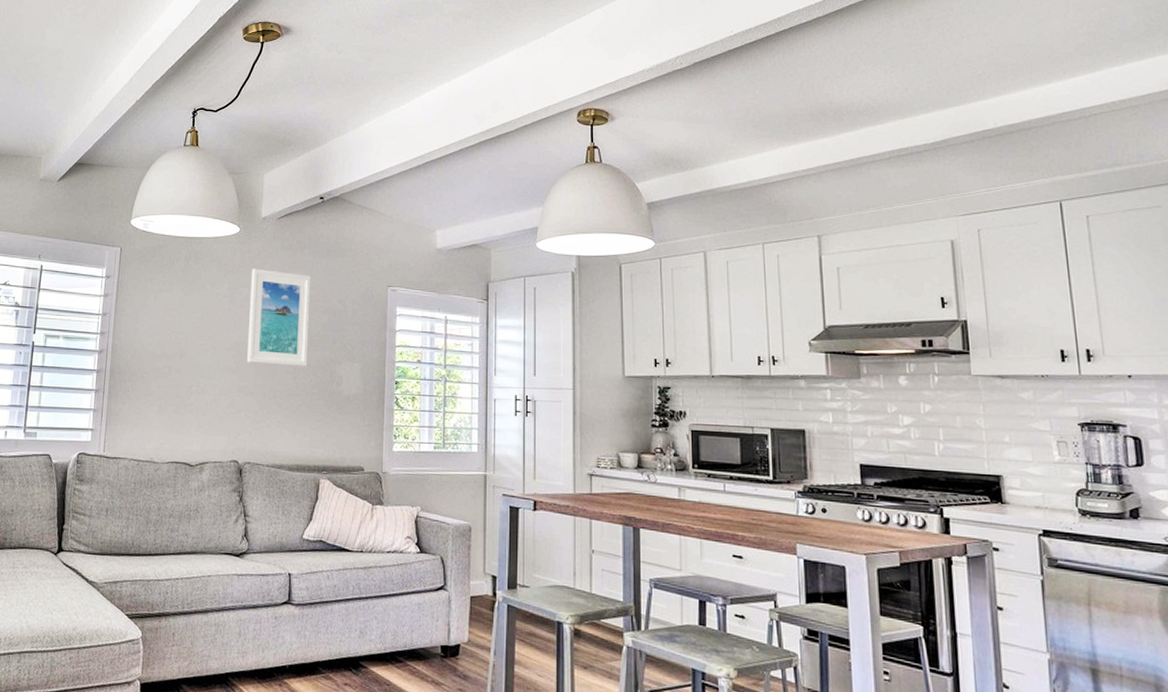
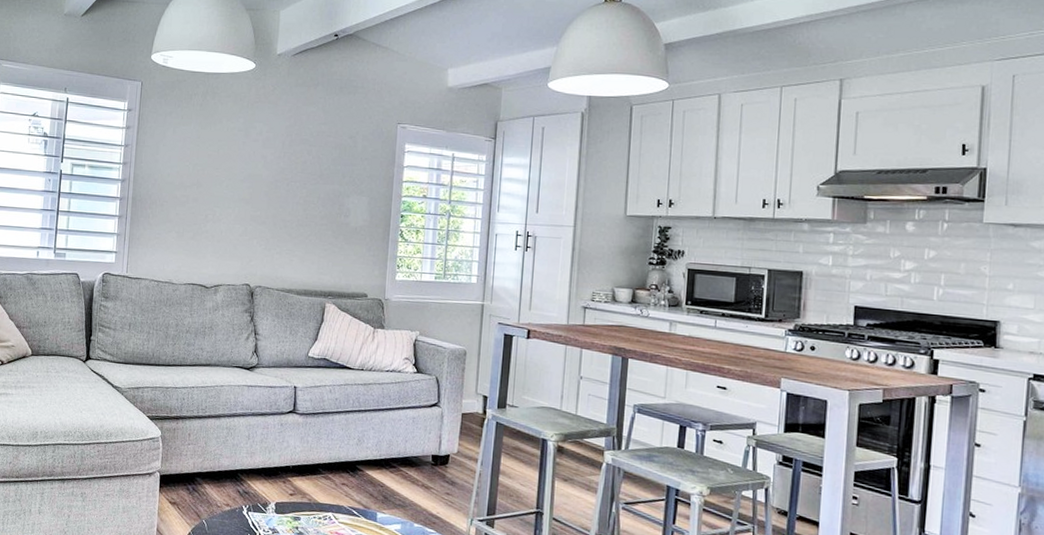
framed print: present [247,269,311,366] -> none [260,104,324,199]

